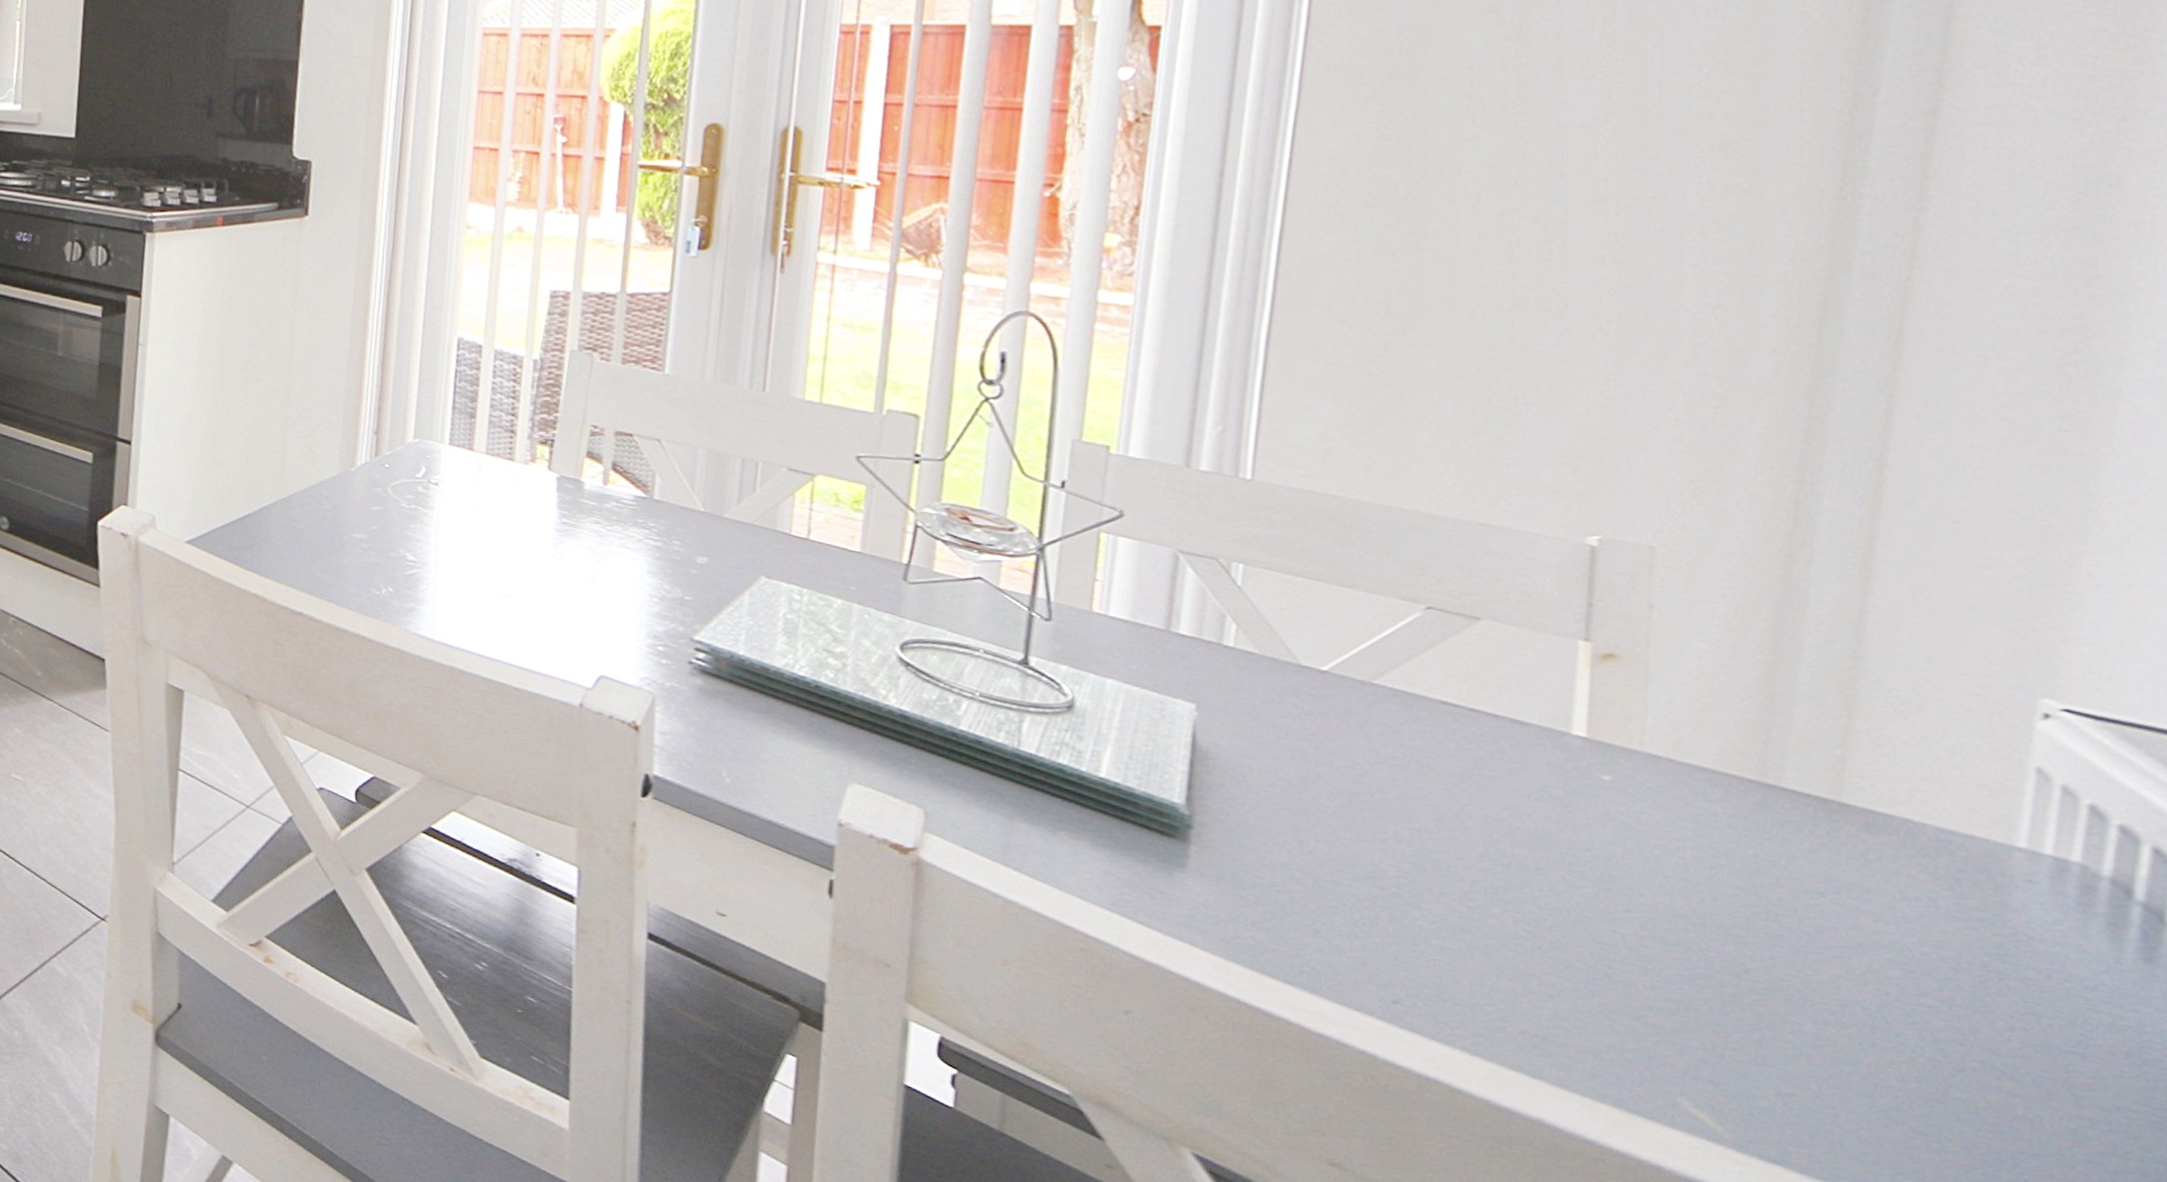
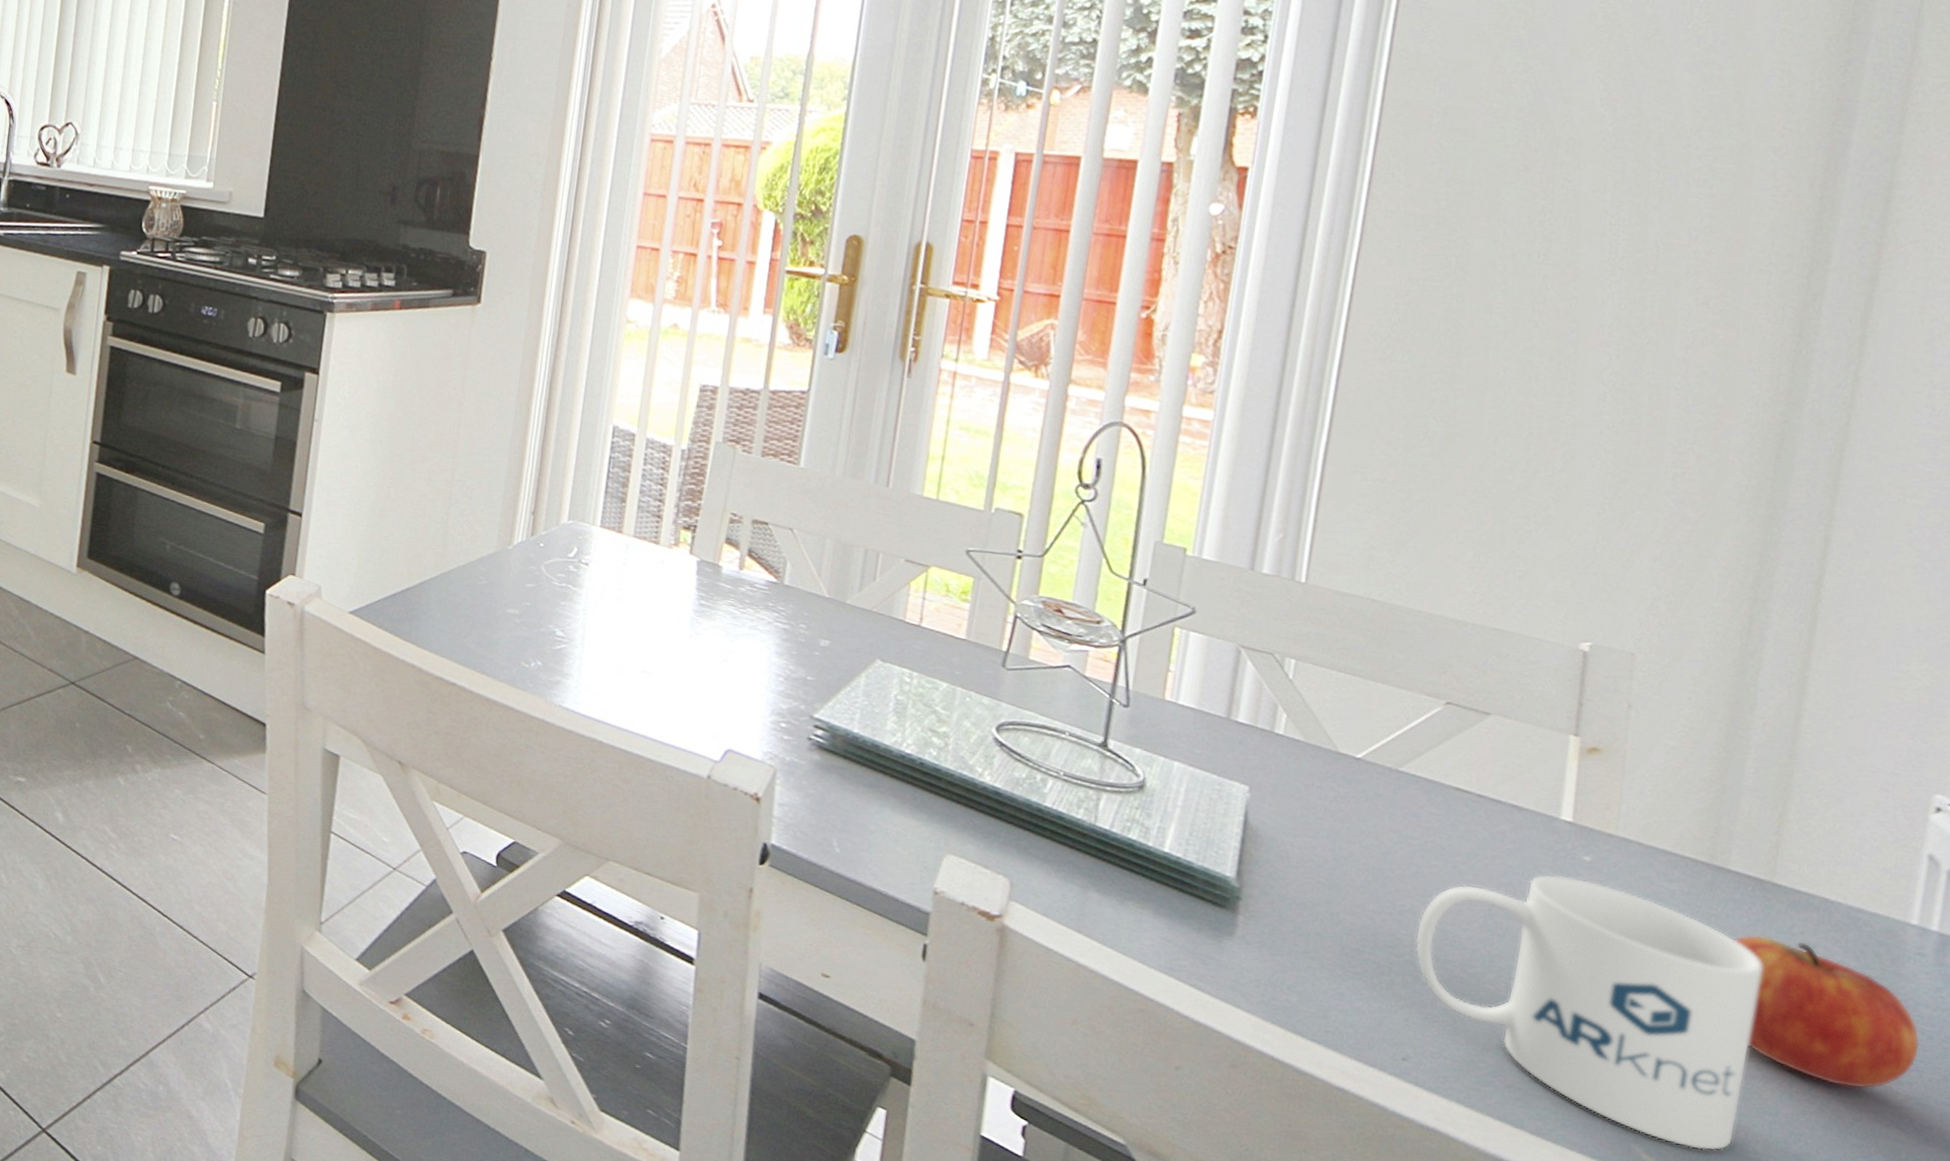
mug: none [1401,795,1832,1105] -> present [1415,874,1763,1151]
fruit: none [1794,861,2037,1036] -> present [1734,934,1921,1089]

